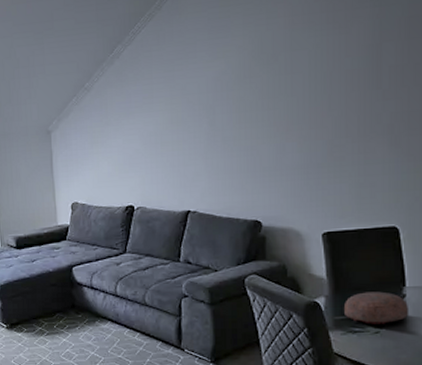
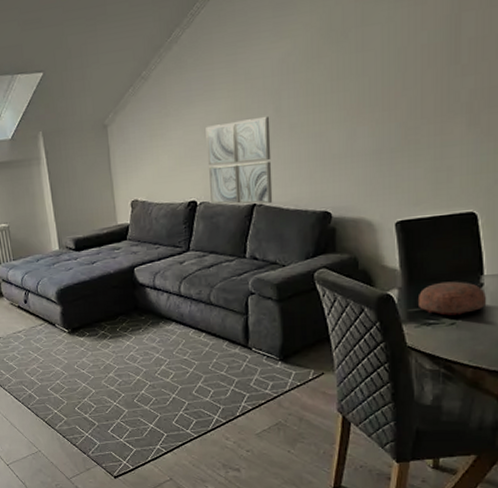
wall art: none [144,129,207,212] -> present [206,115,273,205]

